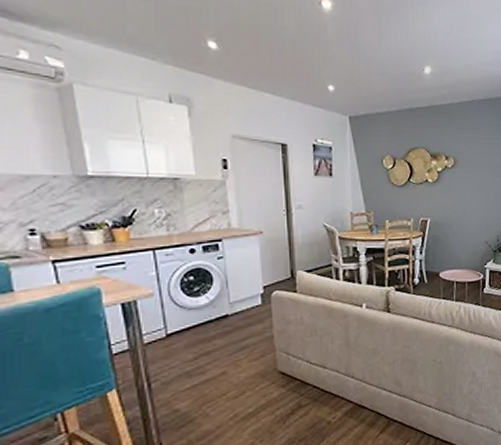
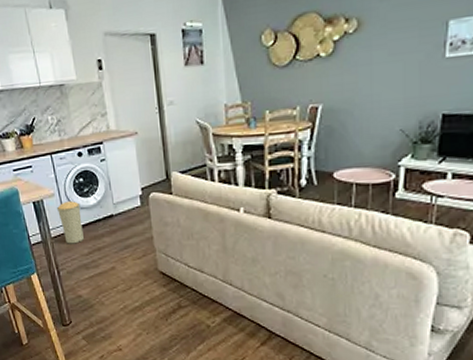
trash can: none [154,301,188,351] -> present [56,201,84,244]

